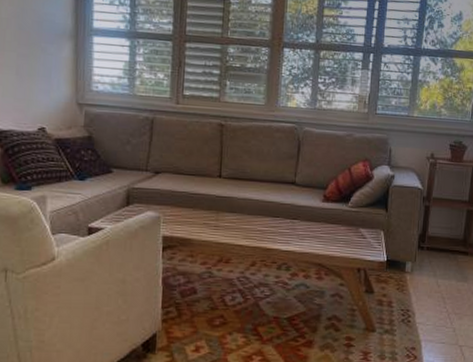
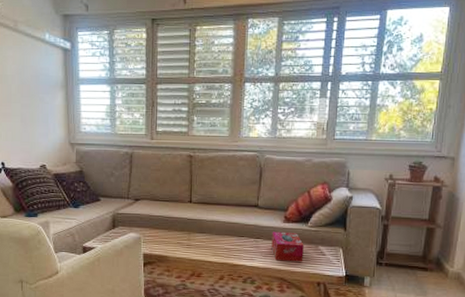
tissue box: none [309,211,344,246] -> present [271,231,304,262]

